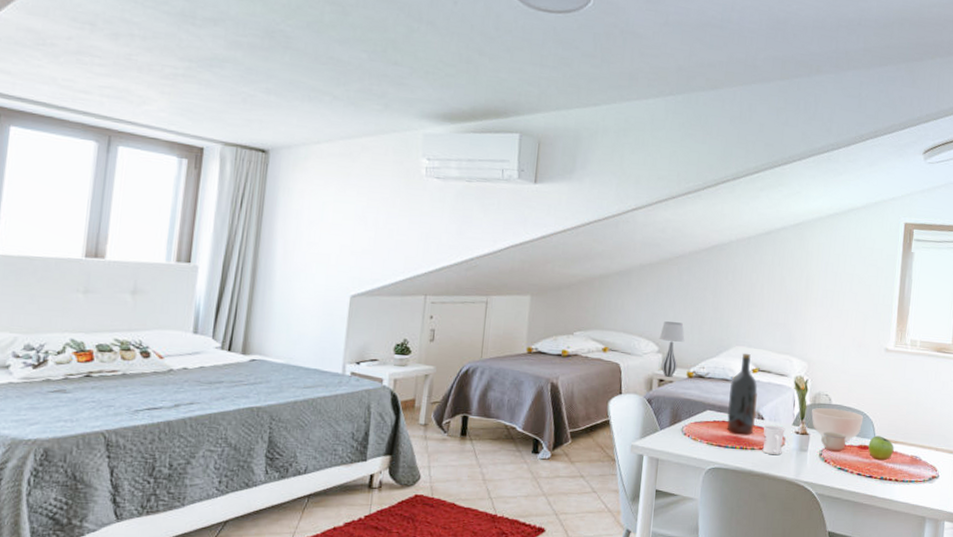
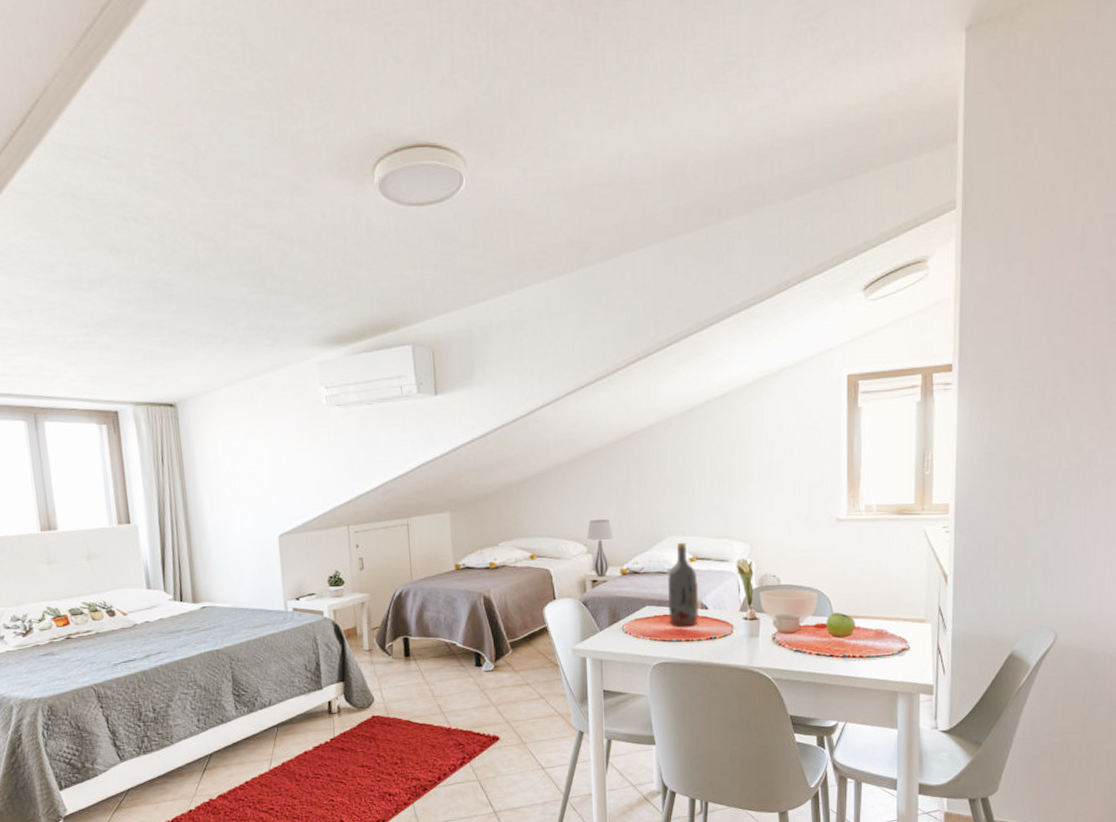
mug: present [762,425,785,456] -> none [708,613,731,644]

